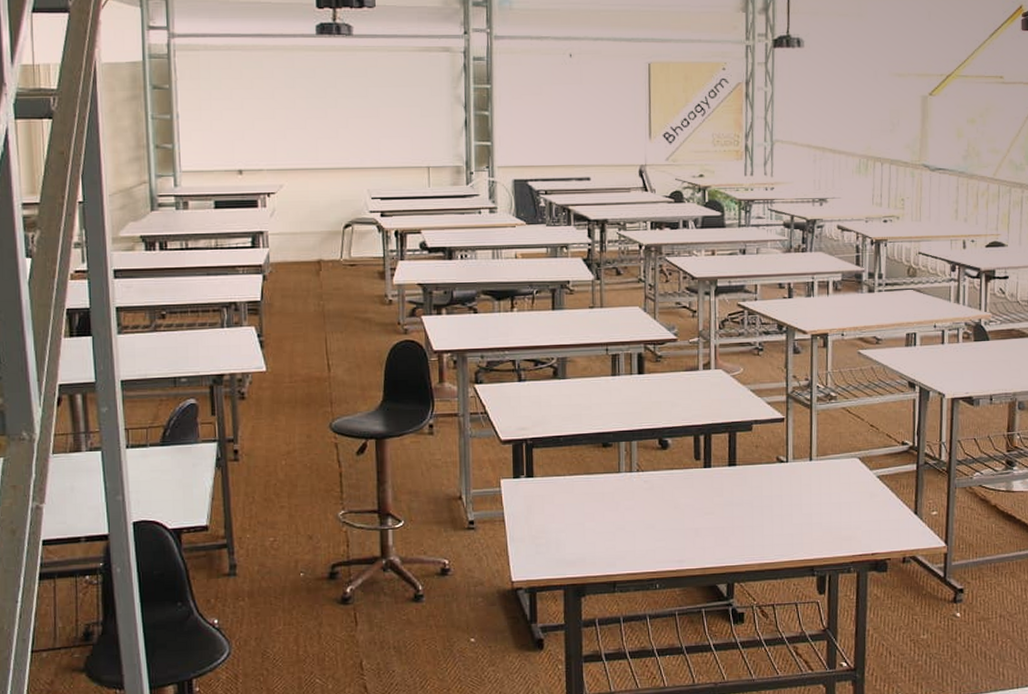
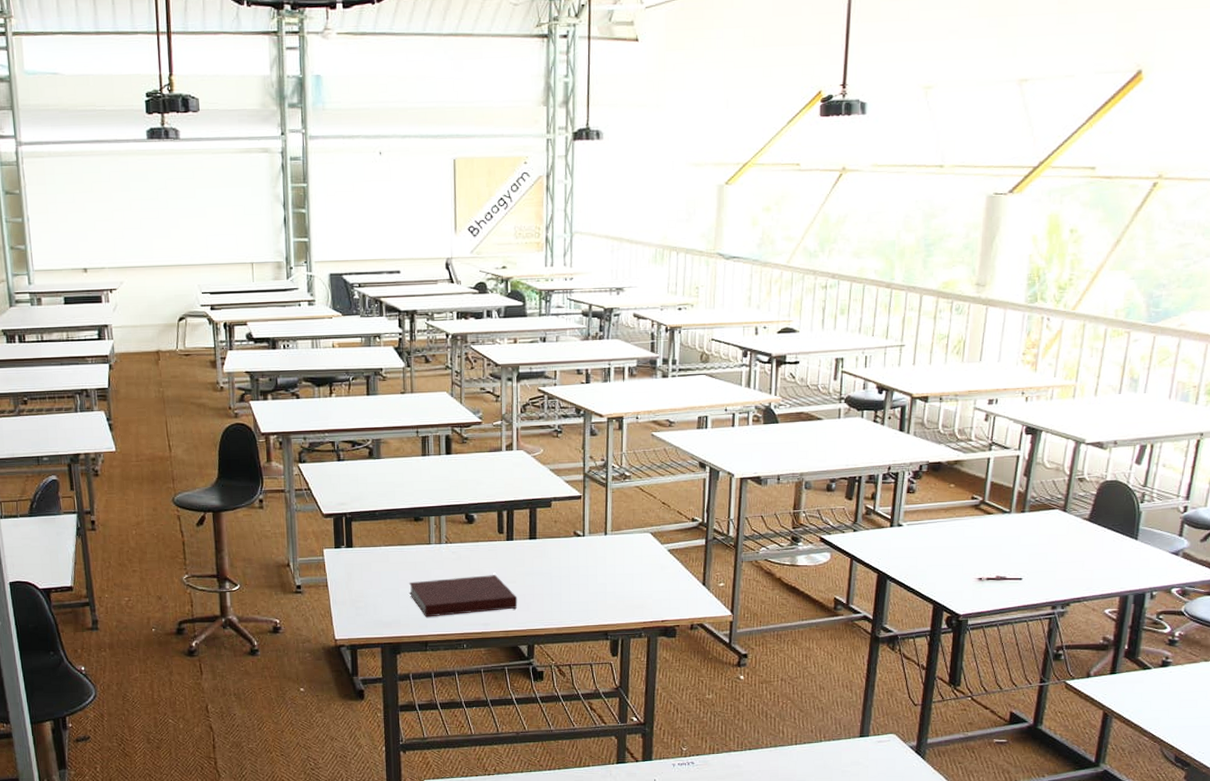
notebook: none [595,506,716,555] -> present [408,575,518,617]

